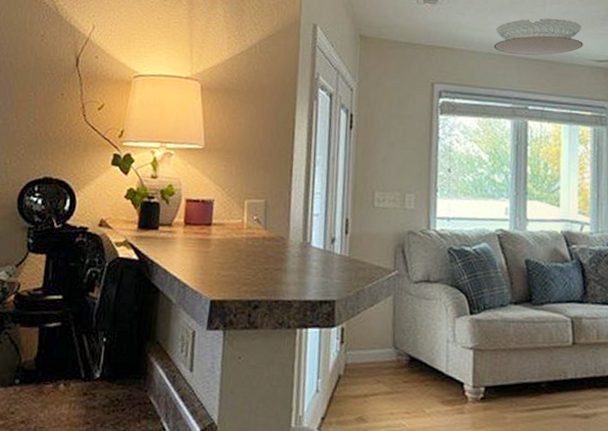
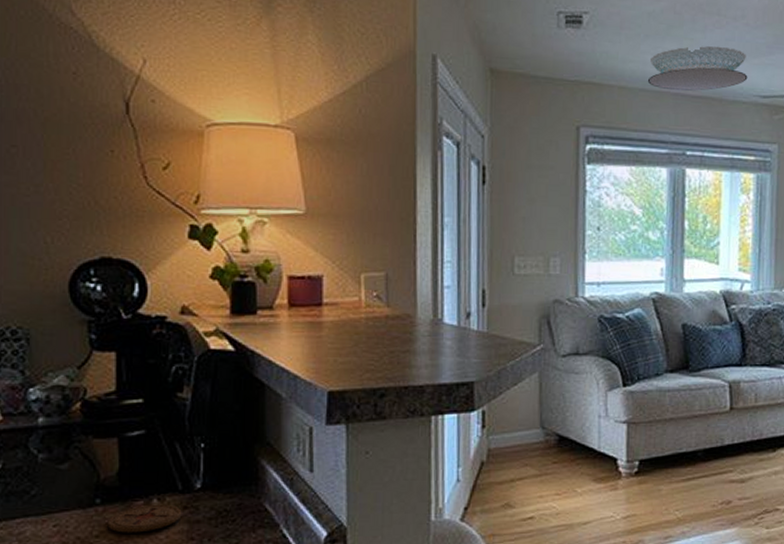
coaster: none [22,388,82,413] -> present [107,504,182,533]

